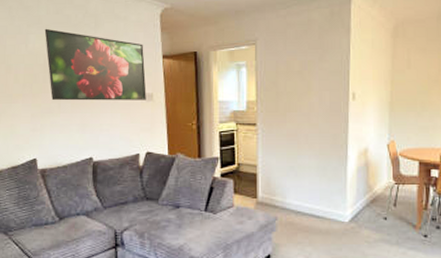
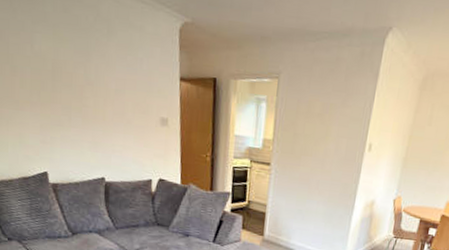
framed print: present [44,28,147,101] -> none [51,28,162,125]

